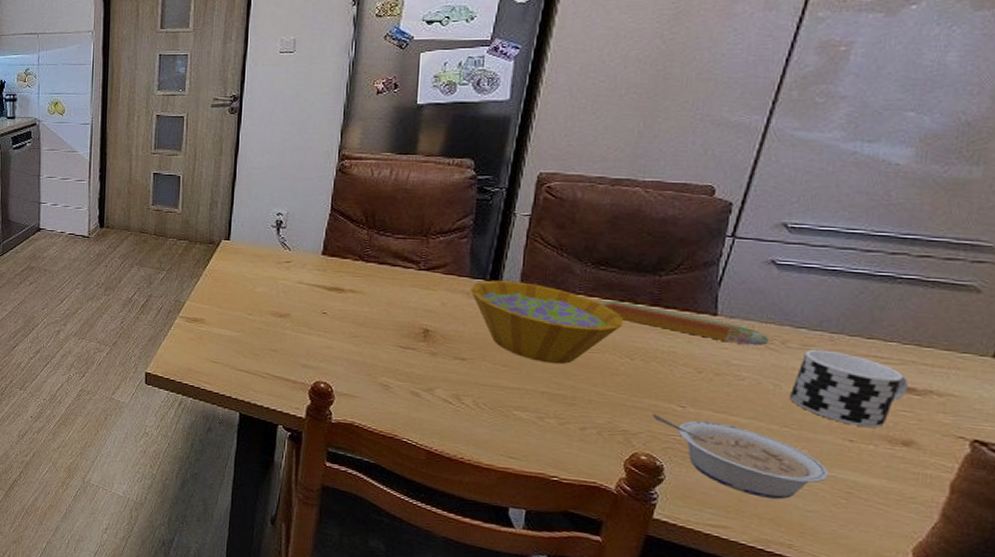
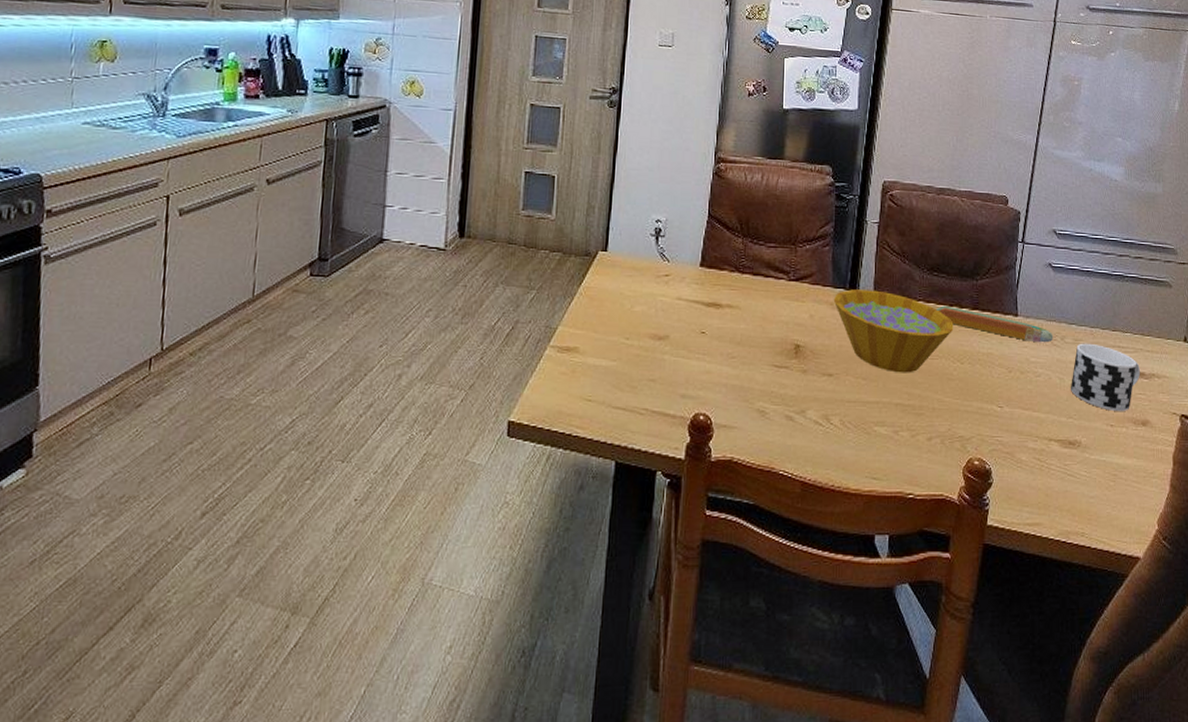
legume: present [652,413,829,500] -> none [980,416,1101,489]

